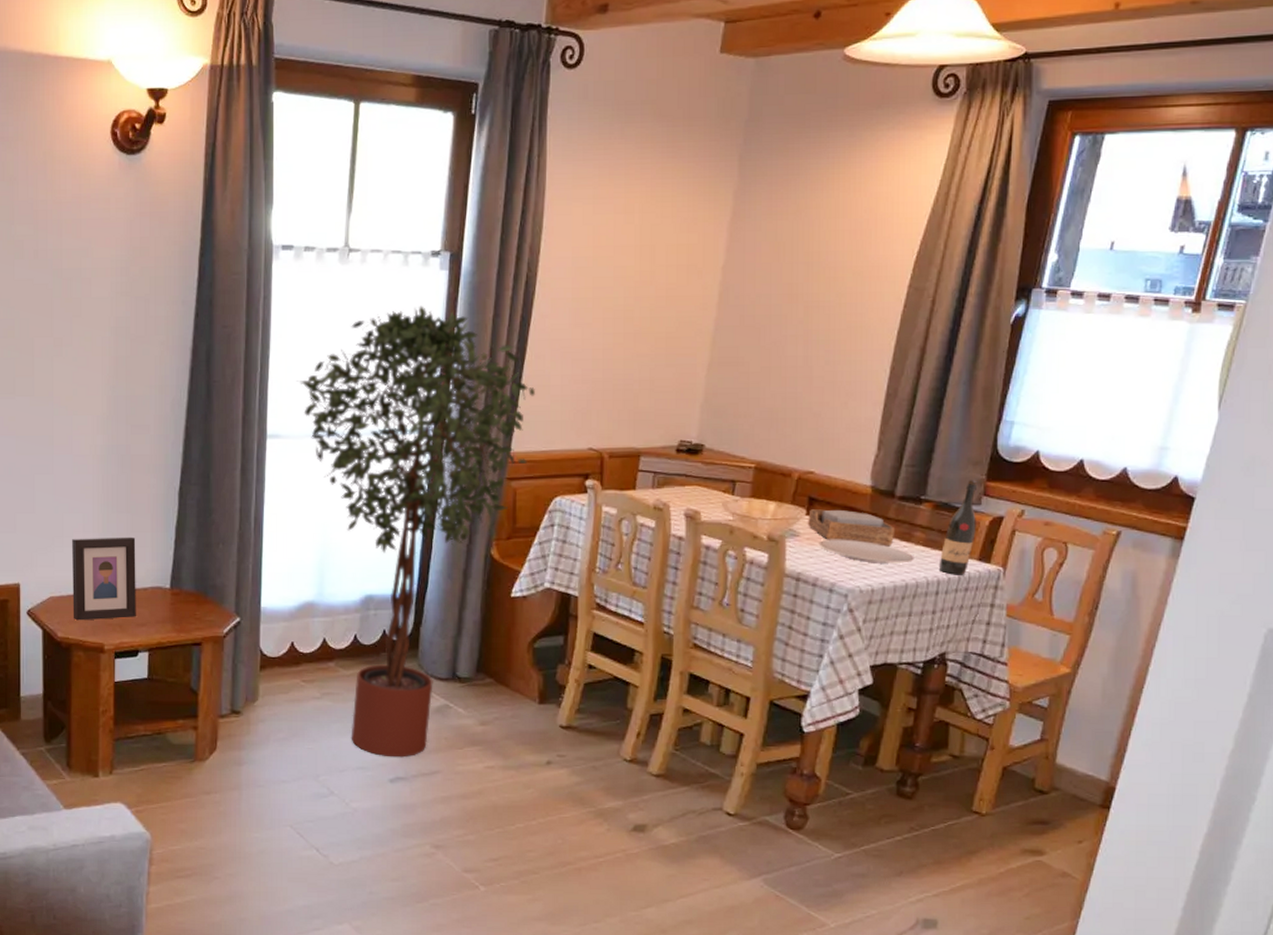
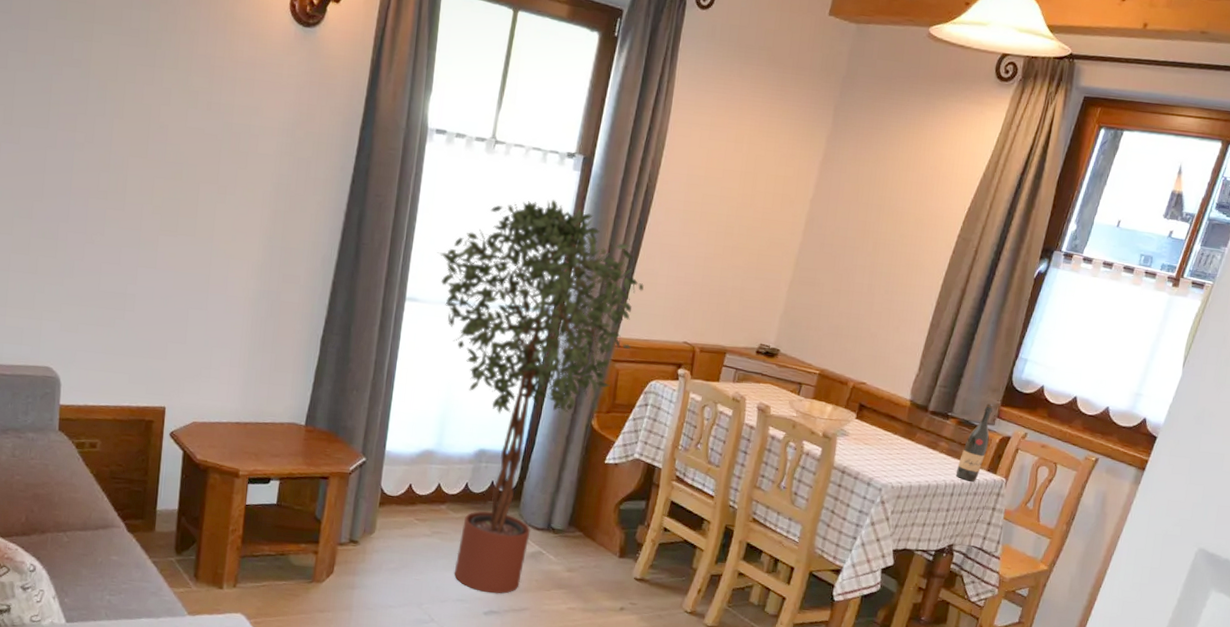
picture frame: present [72,537,136,621] -> none [212,371,278,448]
napkin holder: present [807,509,896,547] -> none [856,414,926,452]
plate: present [819,539,914,563] -> none [863,440,938,468]

